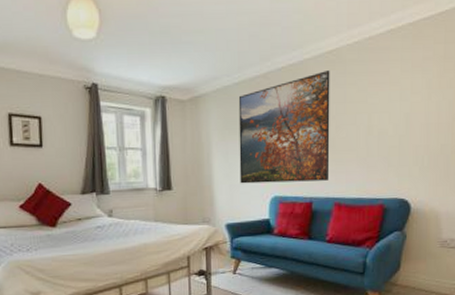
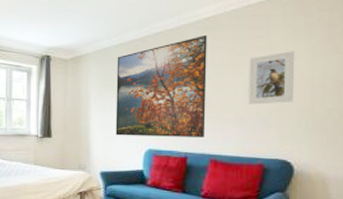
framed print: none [370,86,413,144] -> present [248,51,295,105]

